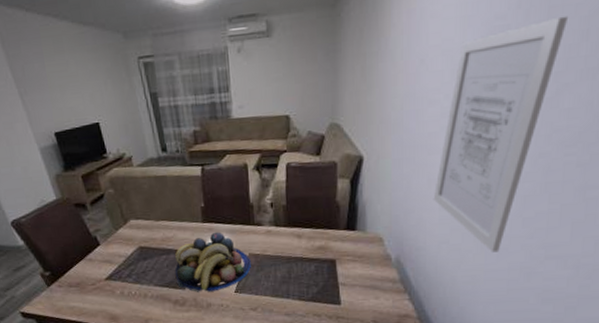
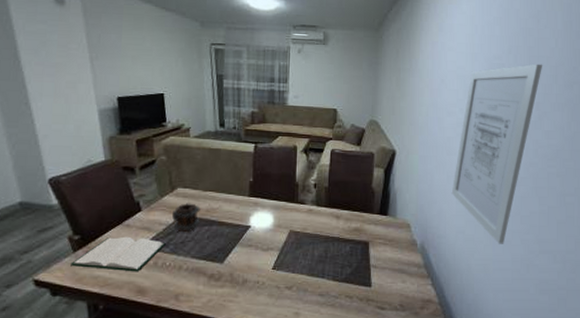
hardback book: none [48,270,128,302] -> present [71,236,166,272]
mug: none [129,233,158,263] -> present [172,203,201,233]
fruit bowl: present [174,232,251,292] -> none [214,207,291,267]

